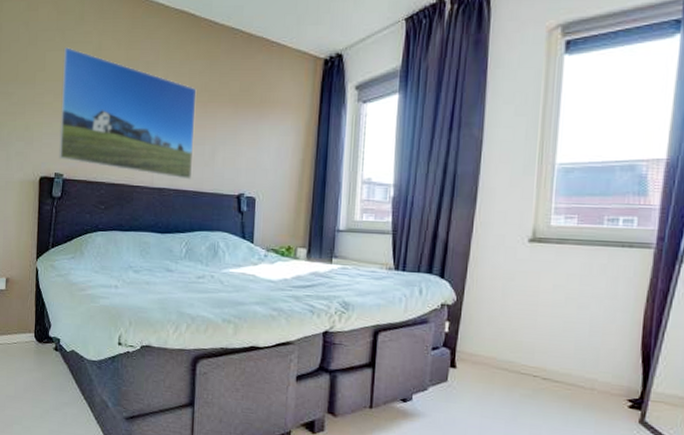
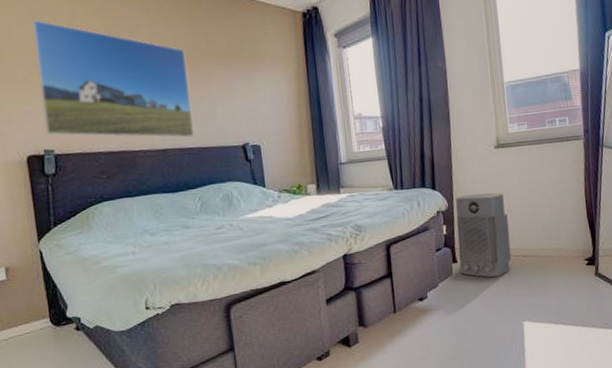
air purifier: none [457,291,531,396] -> present [456,192,512,278]

